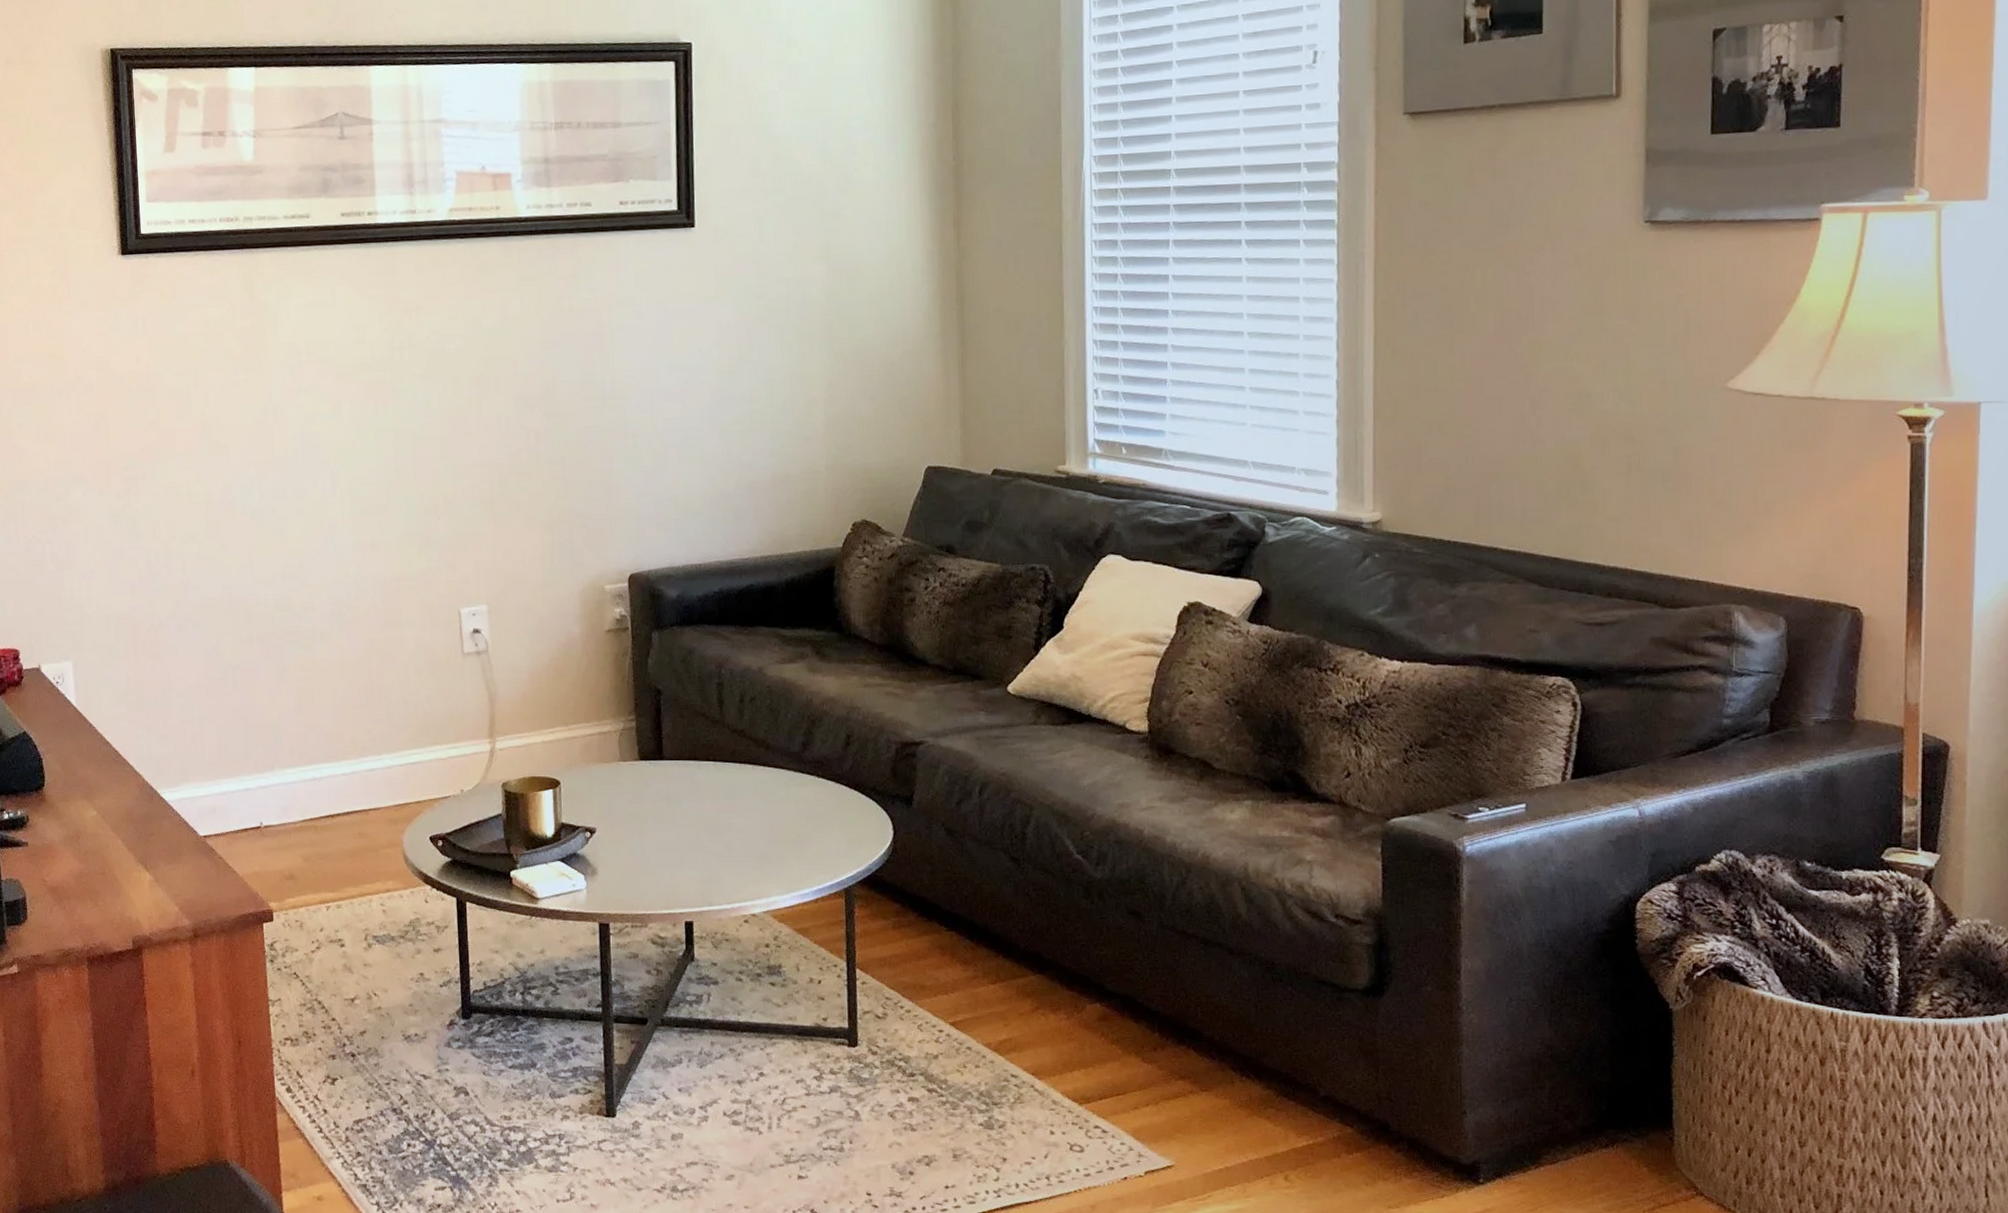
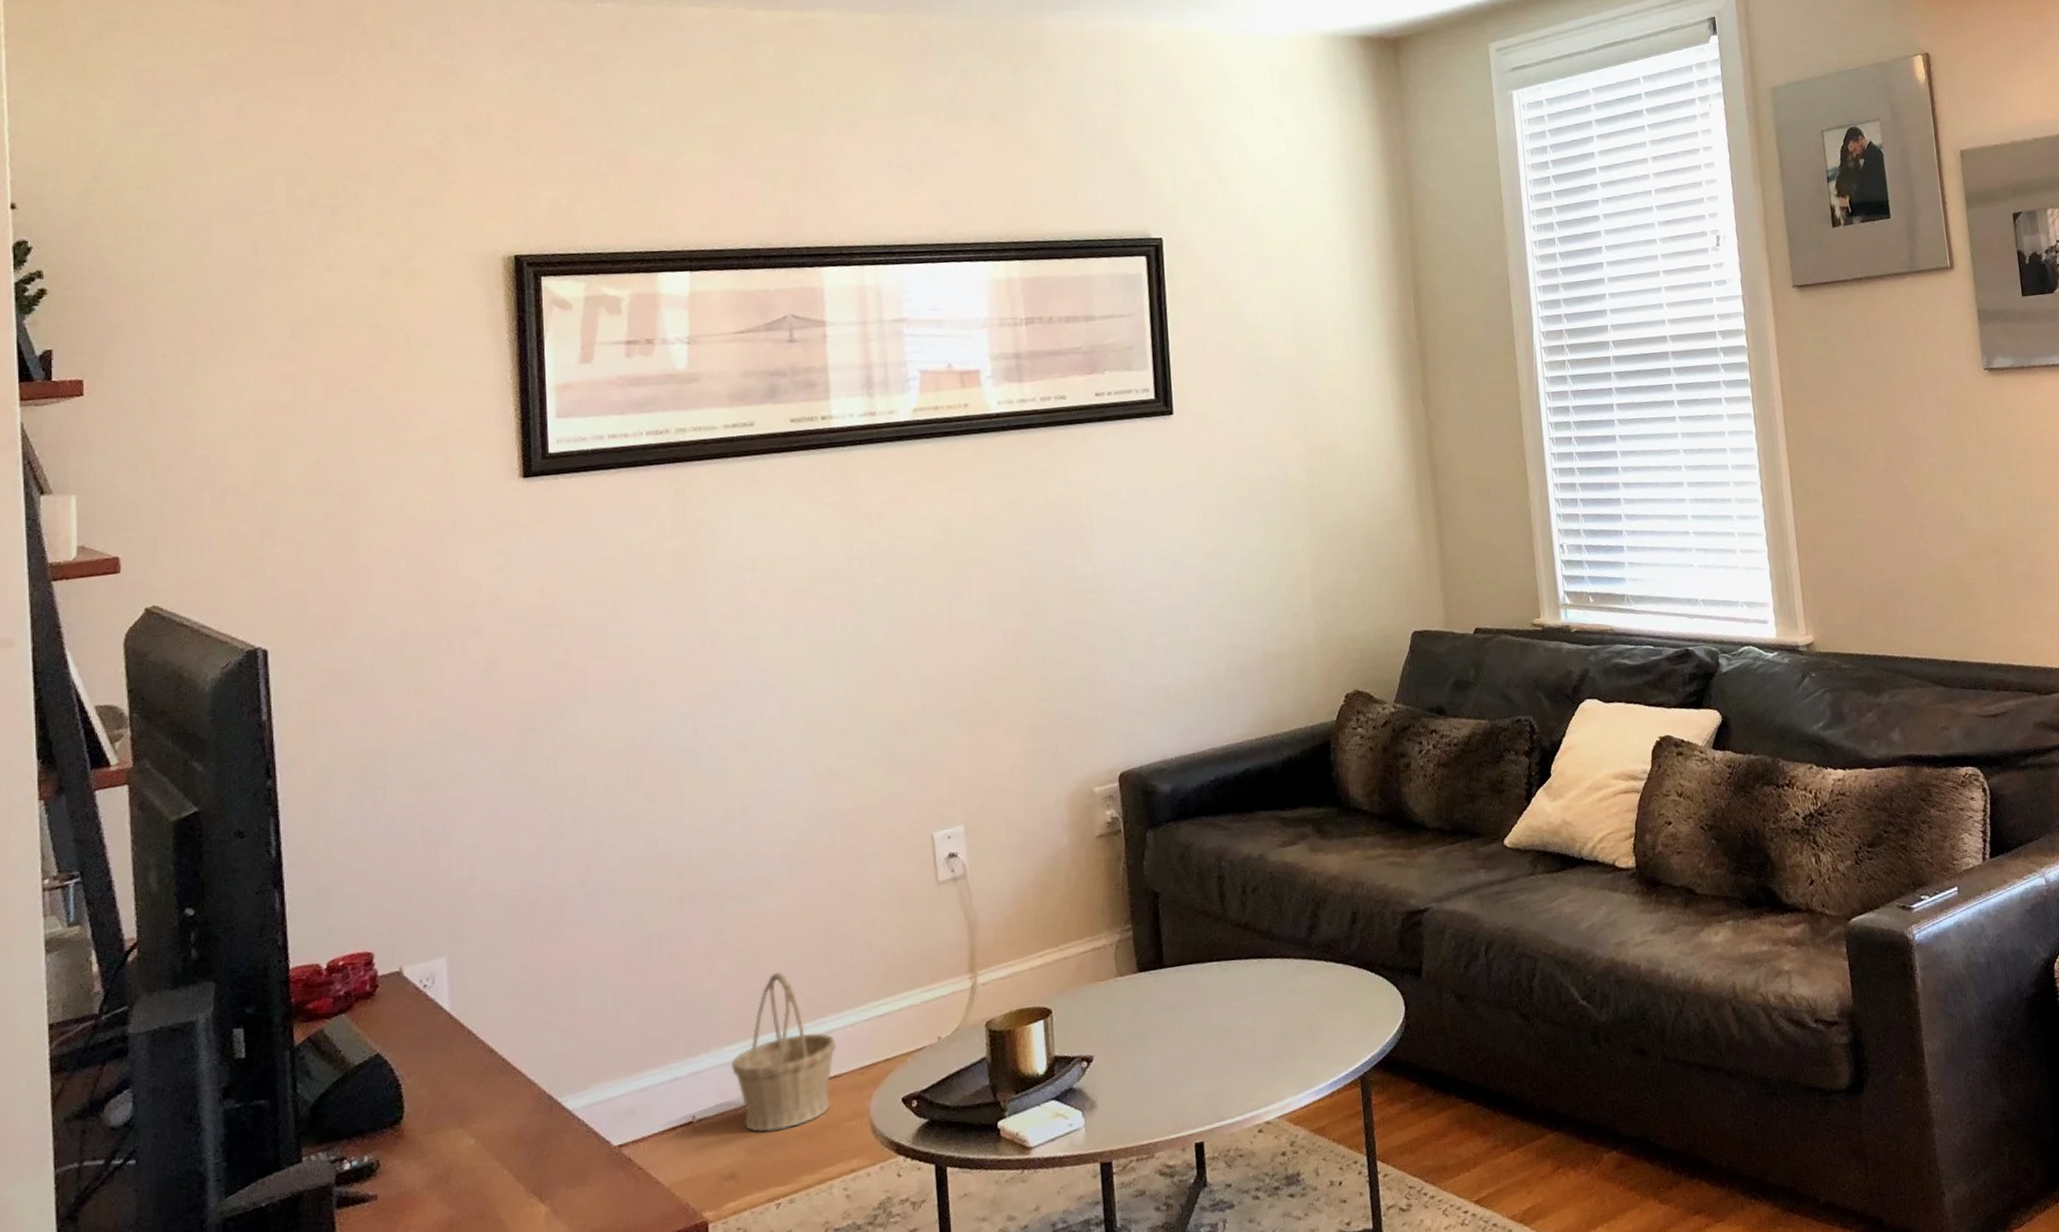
basket: none [291,712,376,847] -> present [732,972,837,1132]

